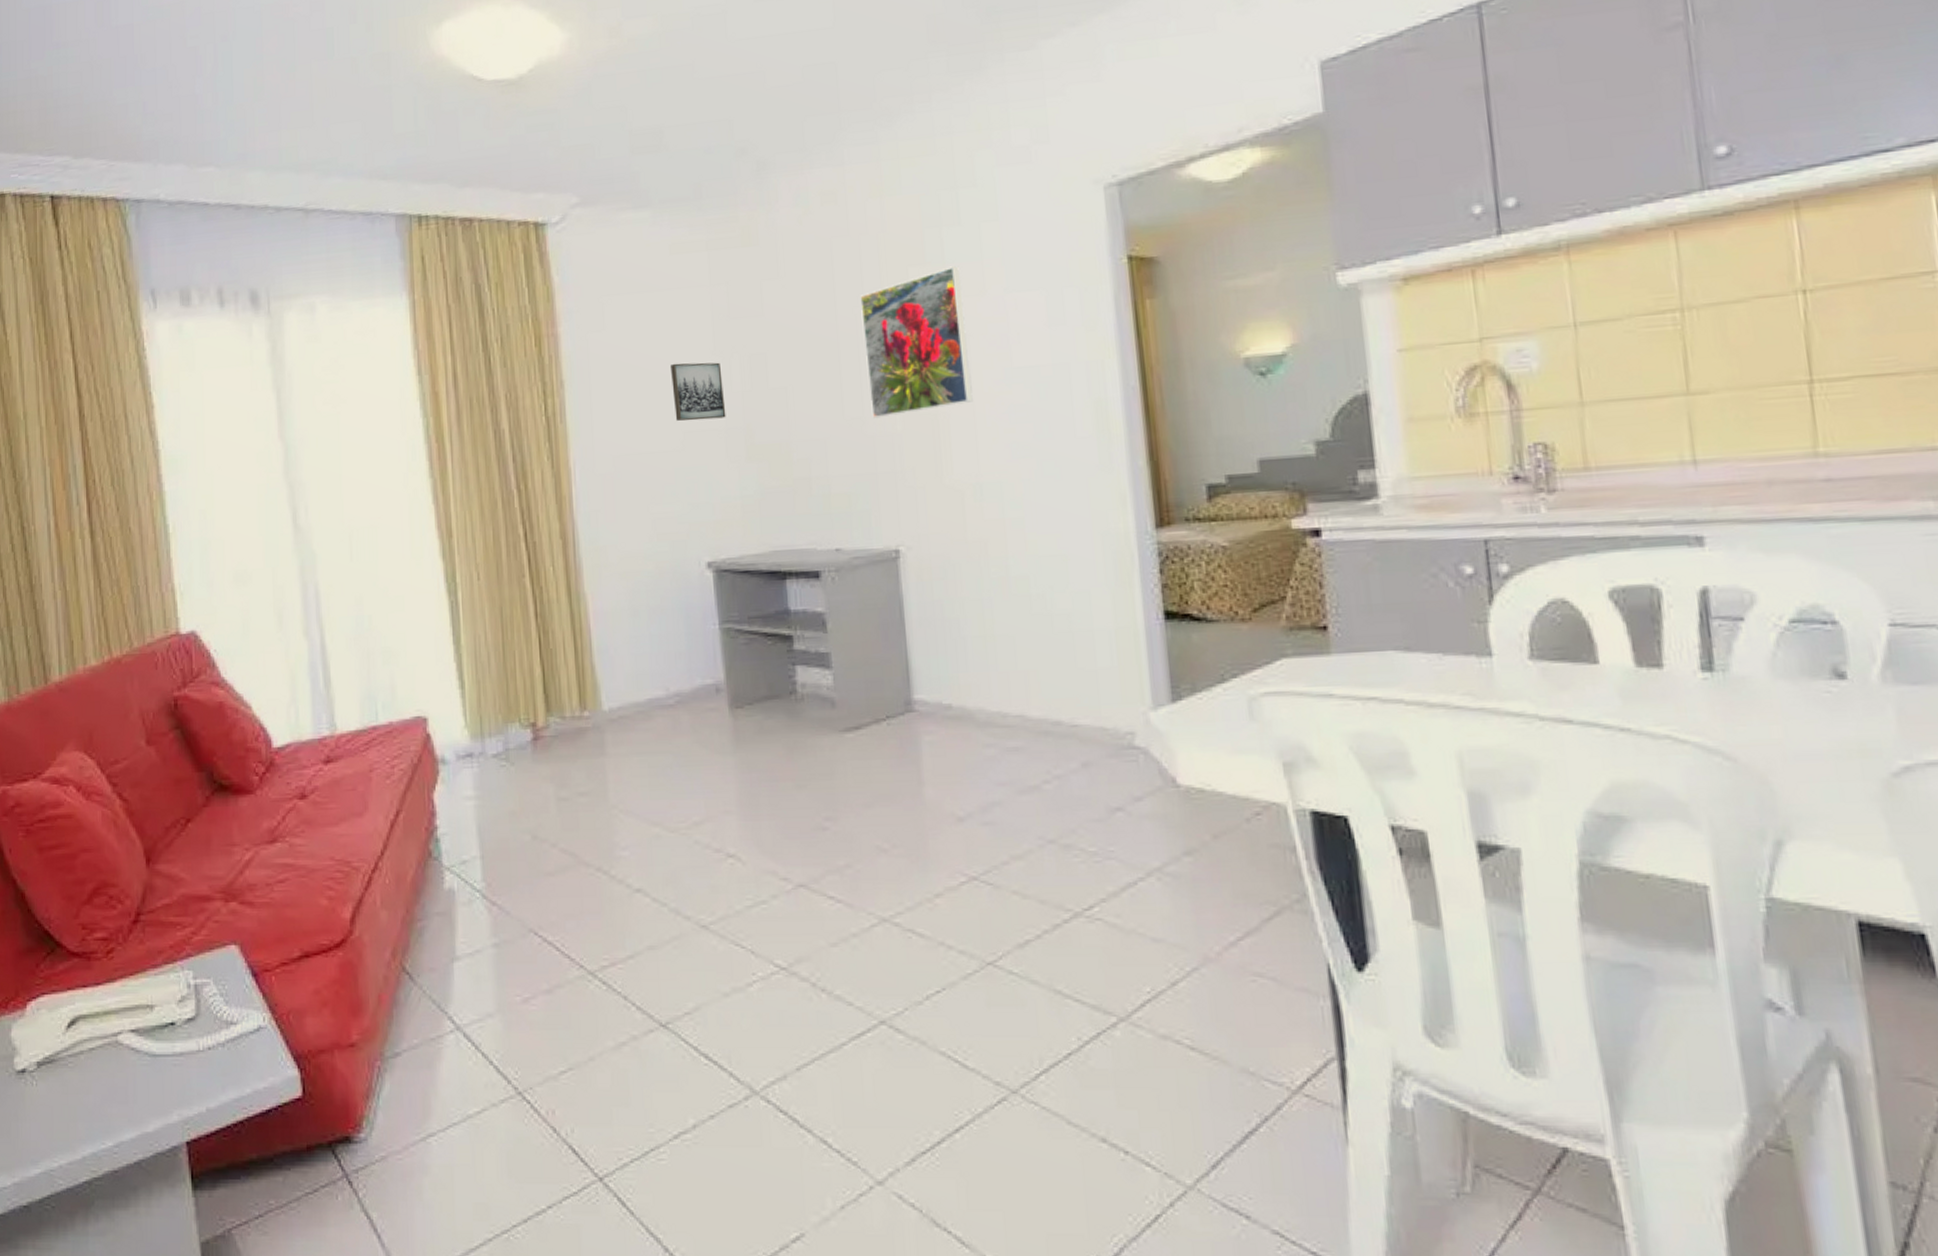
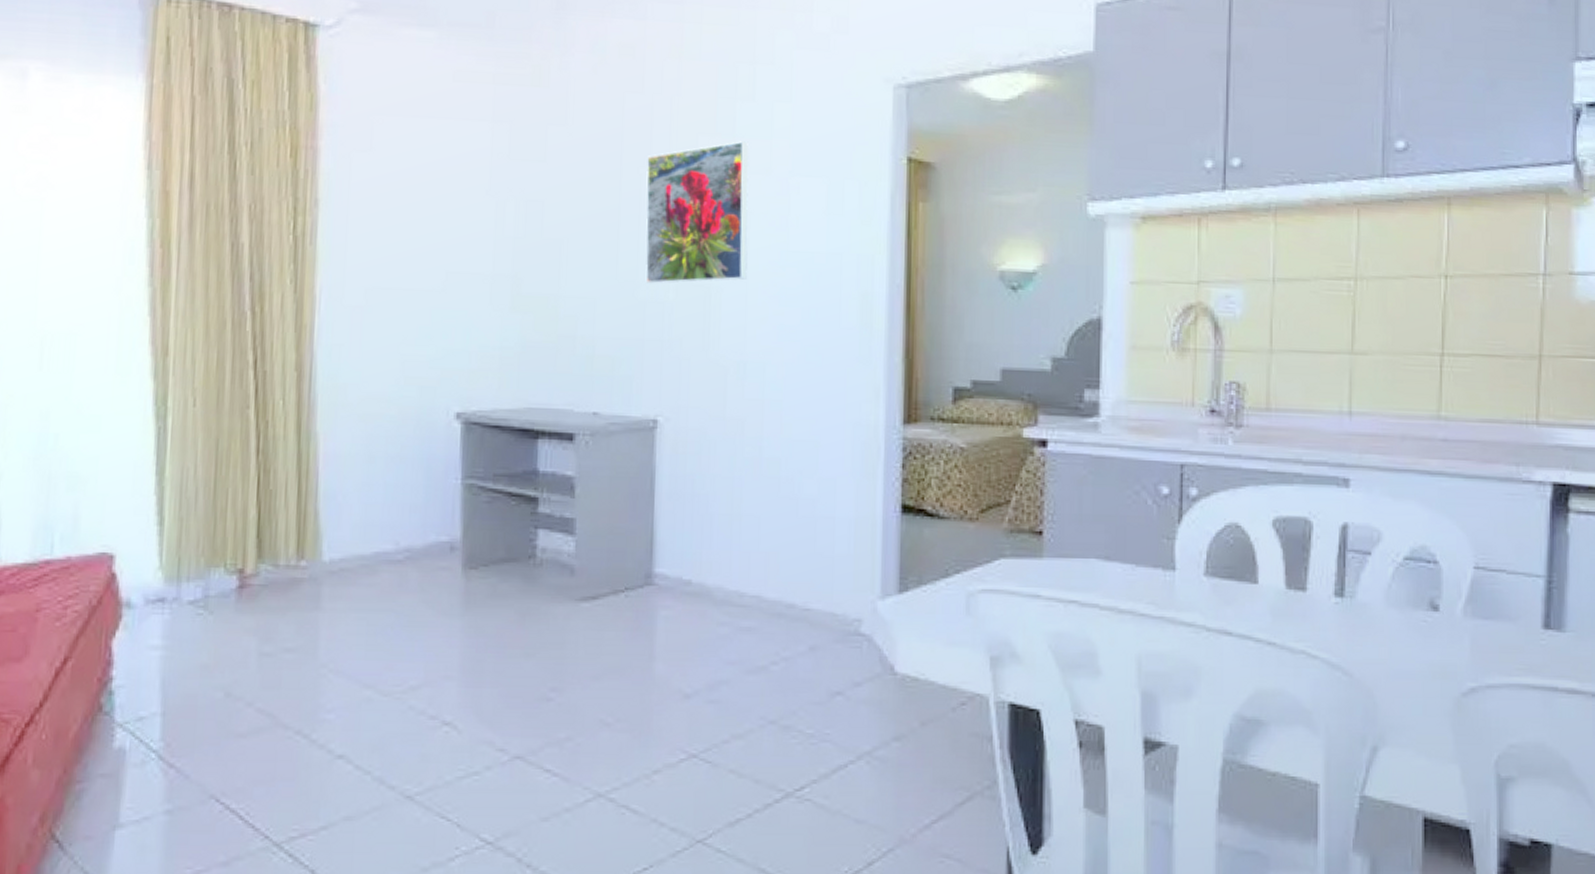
wall art: present [669,362,726,421] -> none [439,198,495,263]

